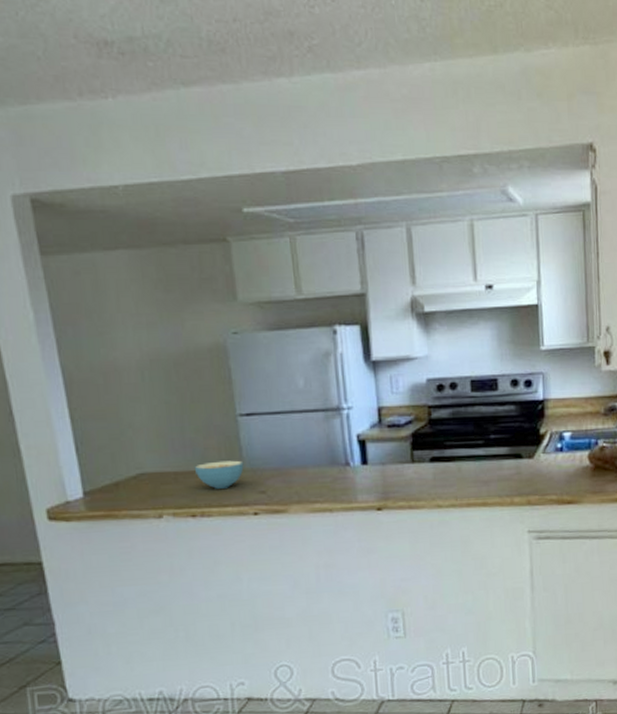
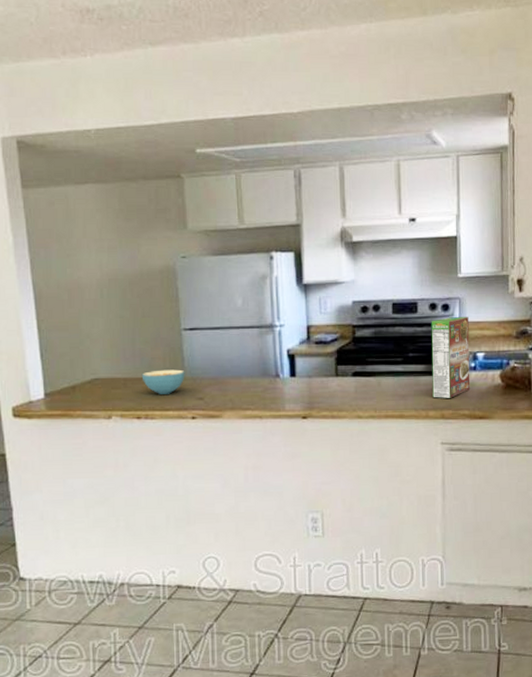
cereal box: none [513,393,557,483] -> present [431,317,470,398]

